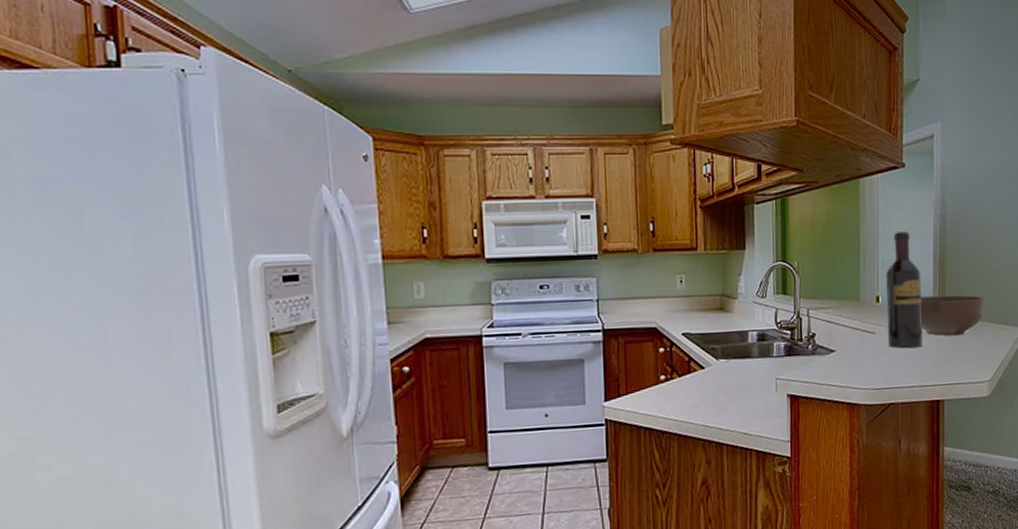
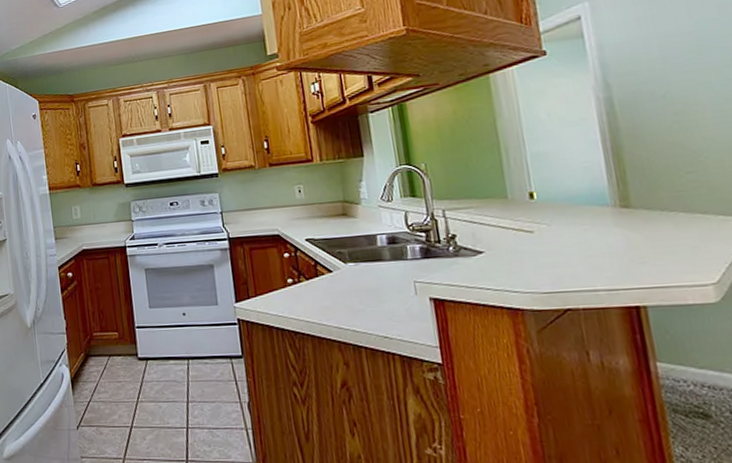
wine bottle: present [886,231,923,349] -> none [538,121,604,248]
bowl: present [921,295,985,336] -> none [591,184,691,232]

